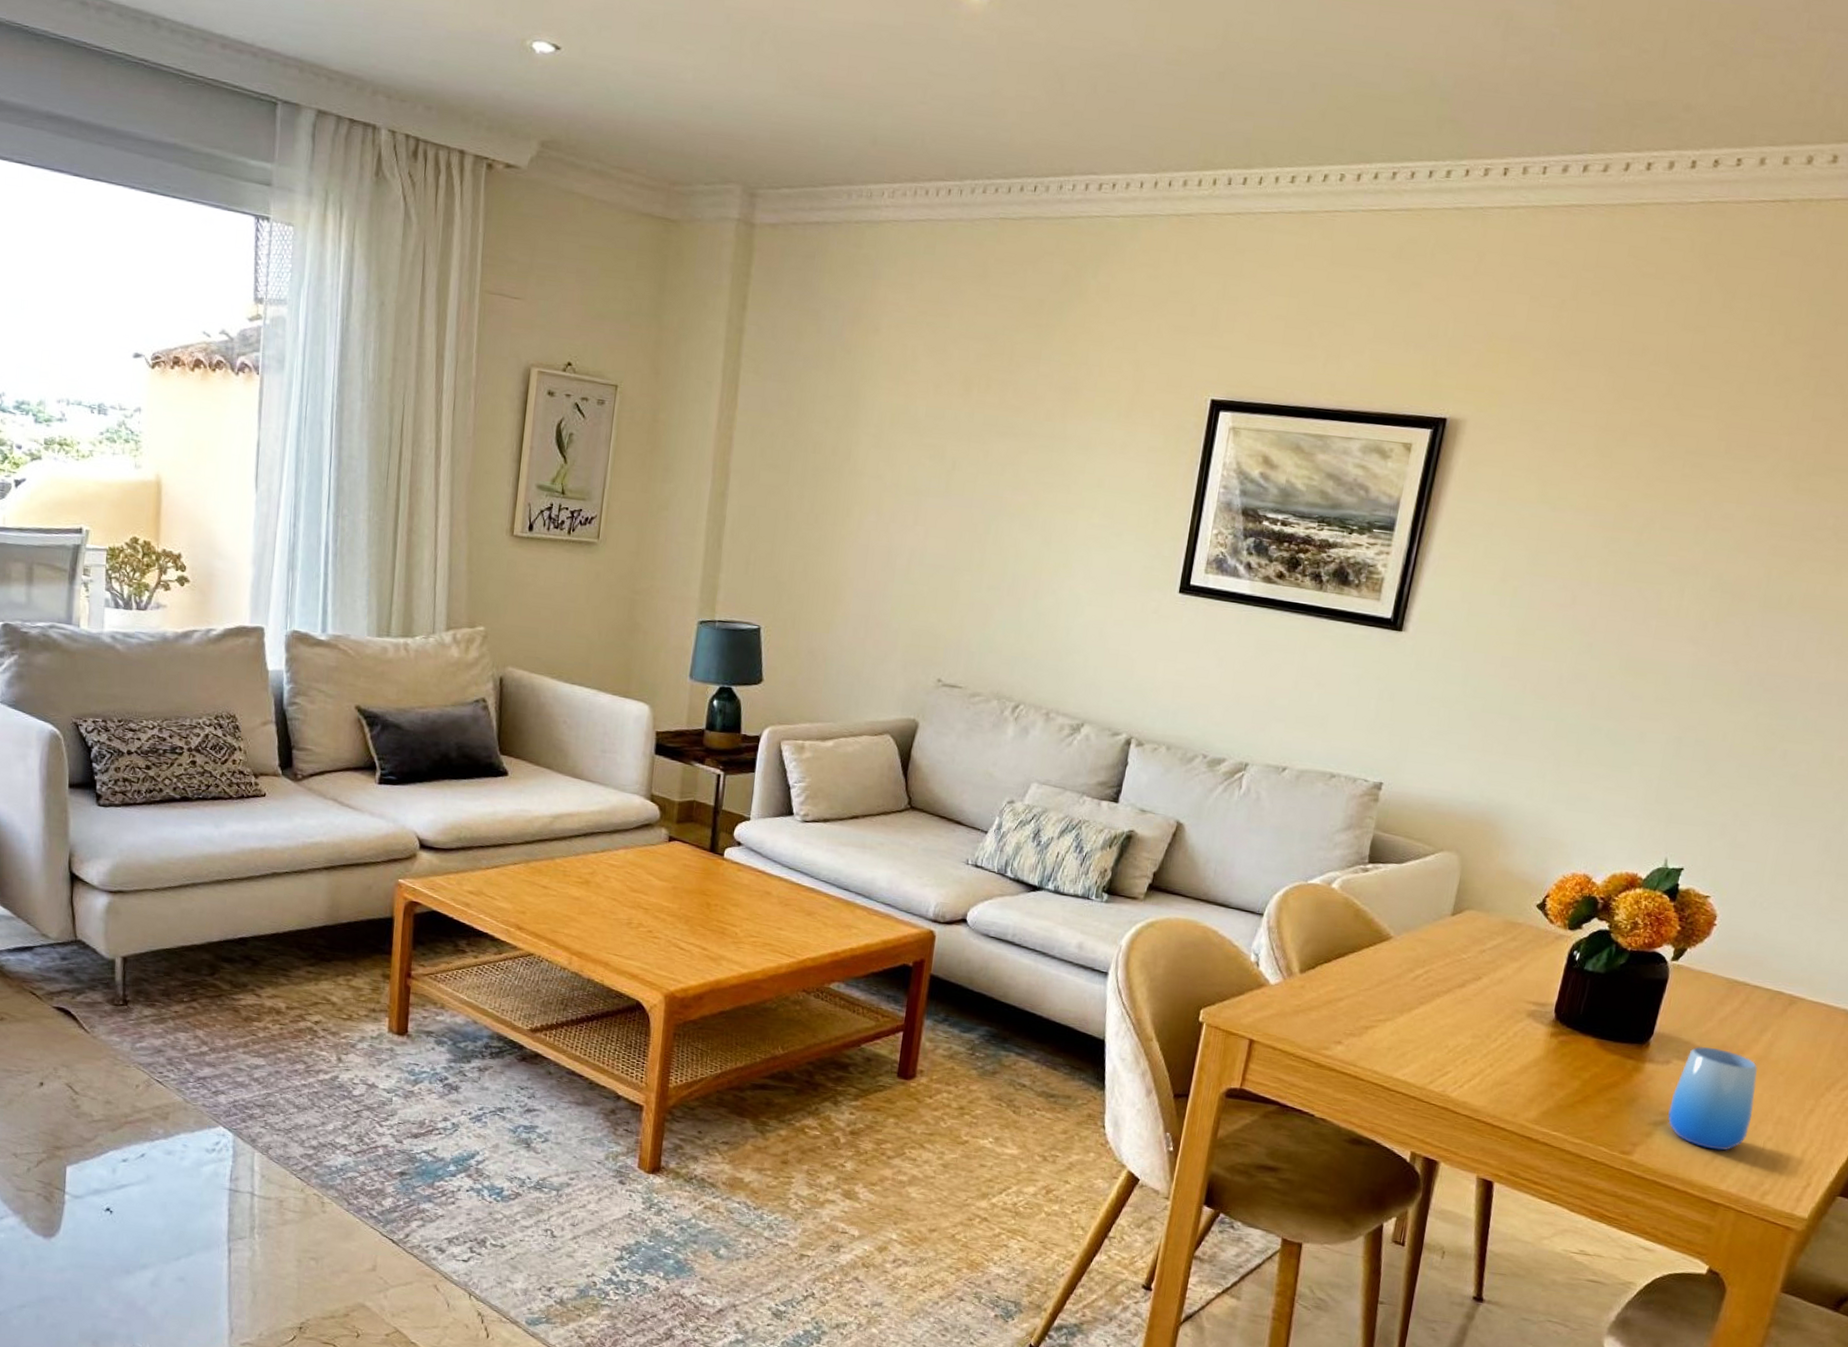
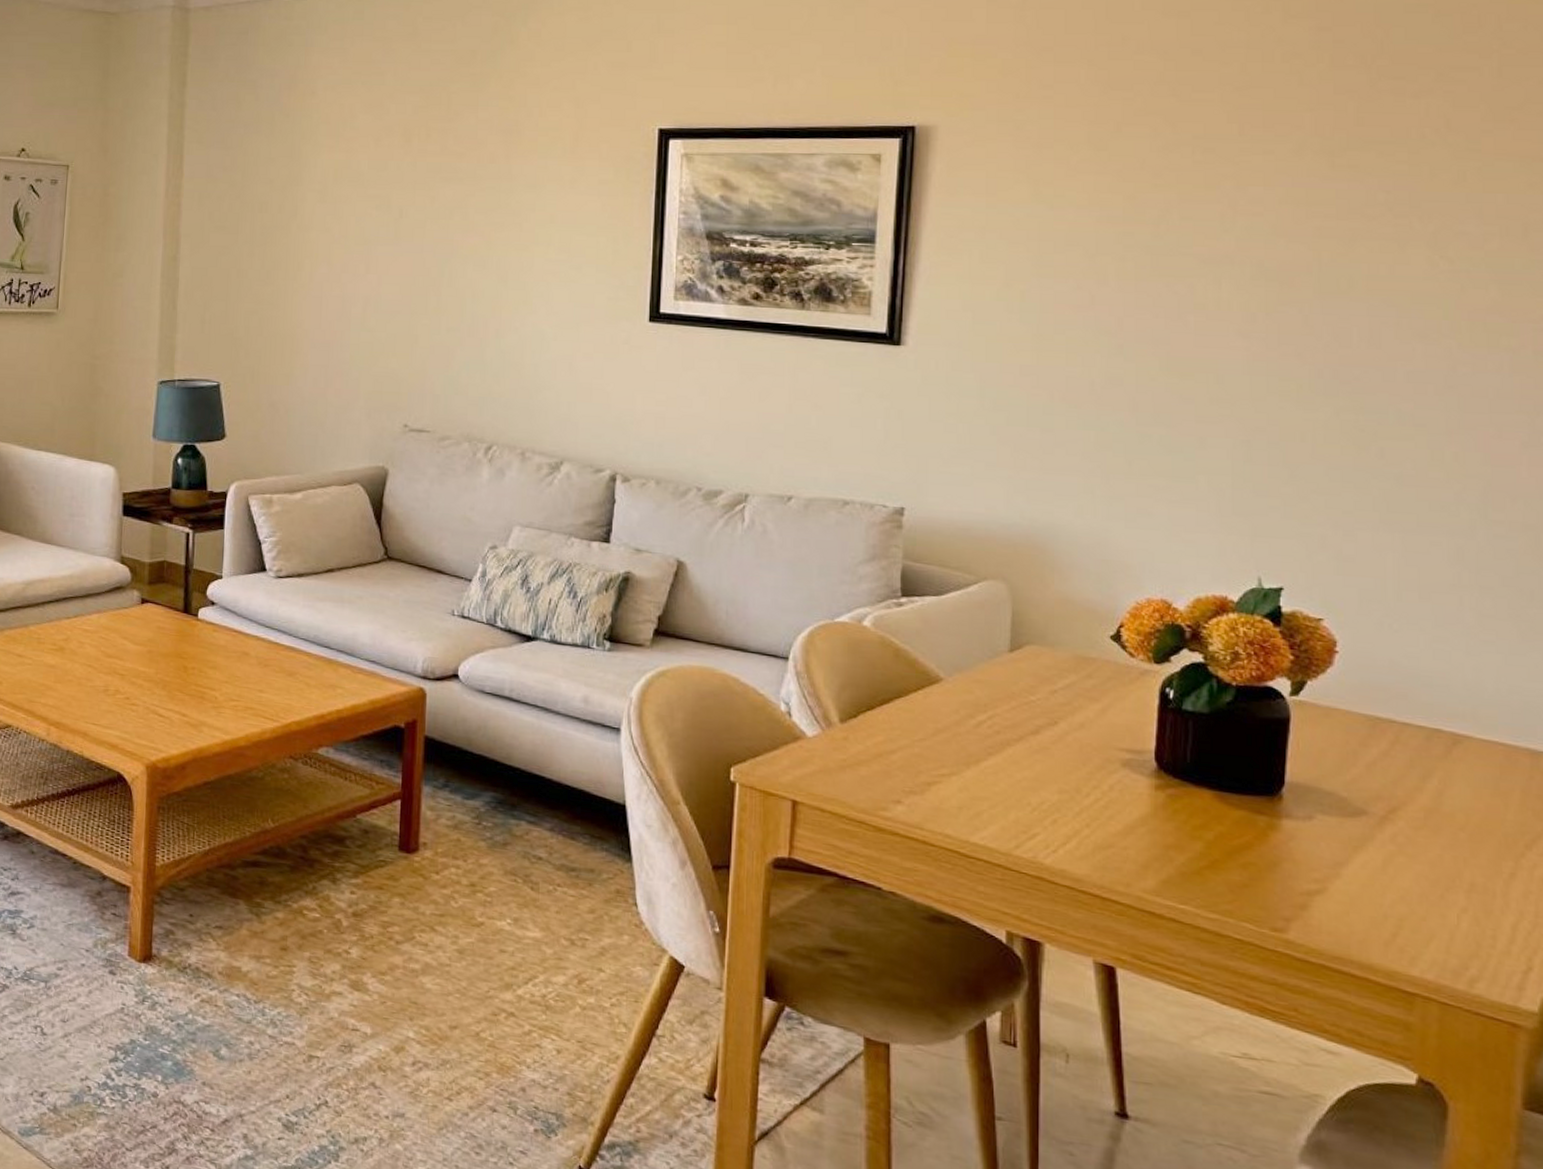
cup: present [1668,1047,1758,1151] -> none [1323,798,1435,927]

